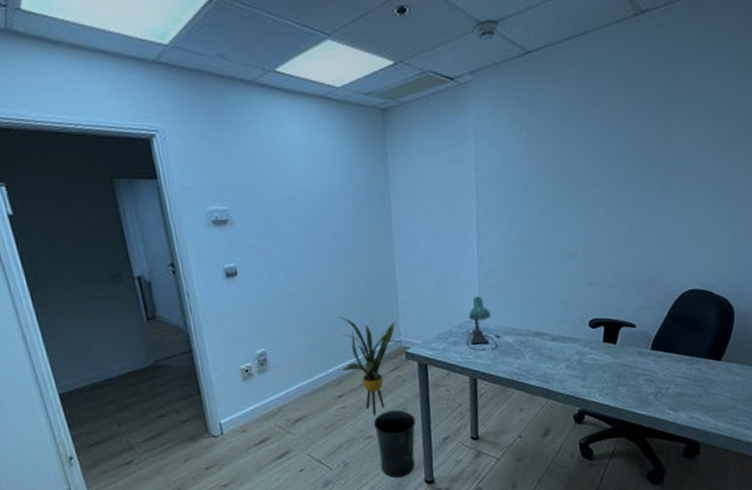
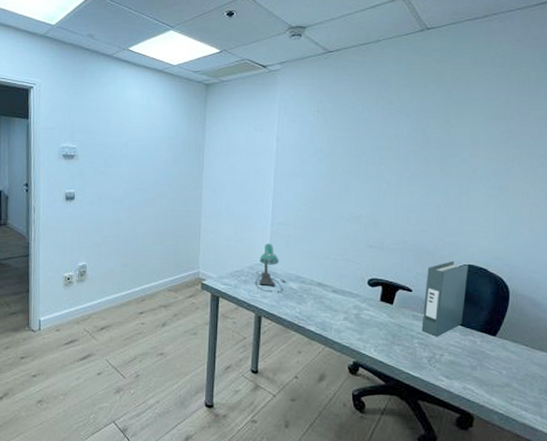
house plant: present [338,317,401,417] -> none [146,245,198,336]
waste bin: present [373,409,417,478] -> none [166,333,204,397]
binder: none [647,287,693,371] -> present [421,260,468,337]

